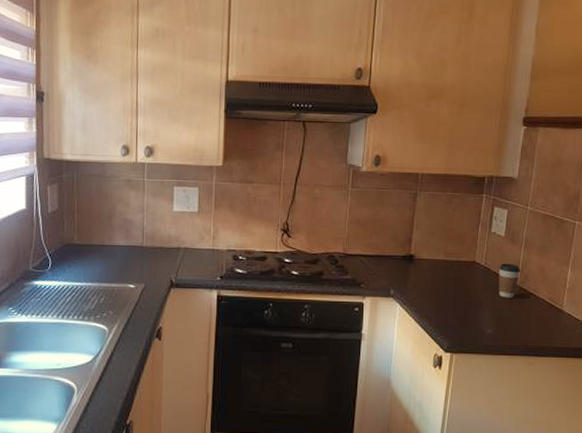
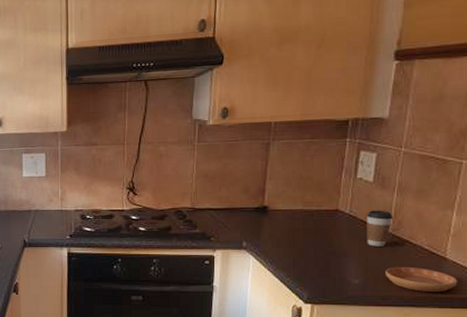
saucer: none [514,317,572,342] -> present [385,266,458,292]

